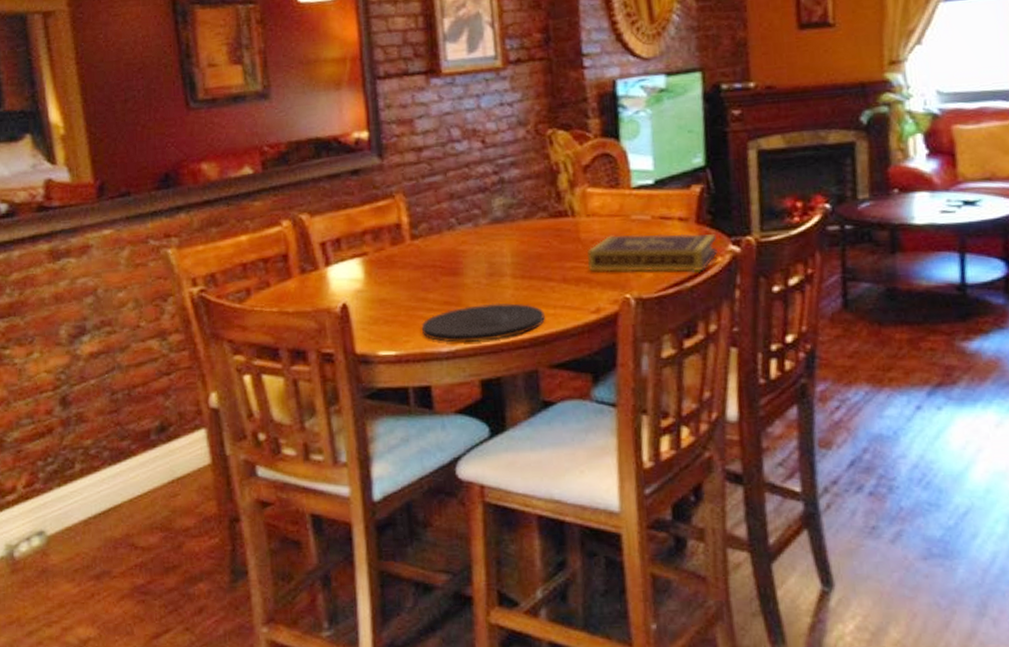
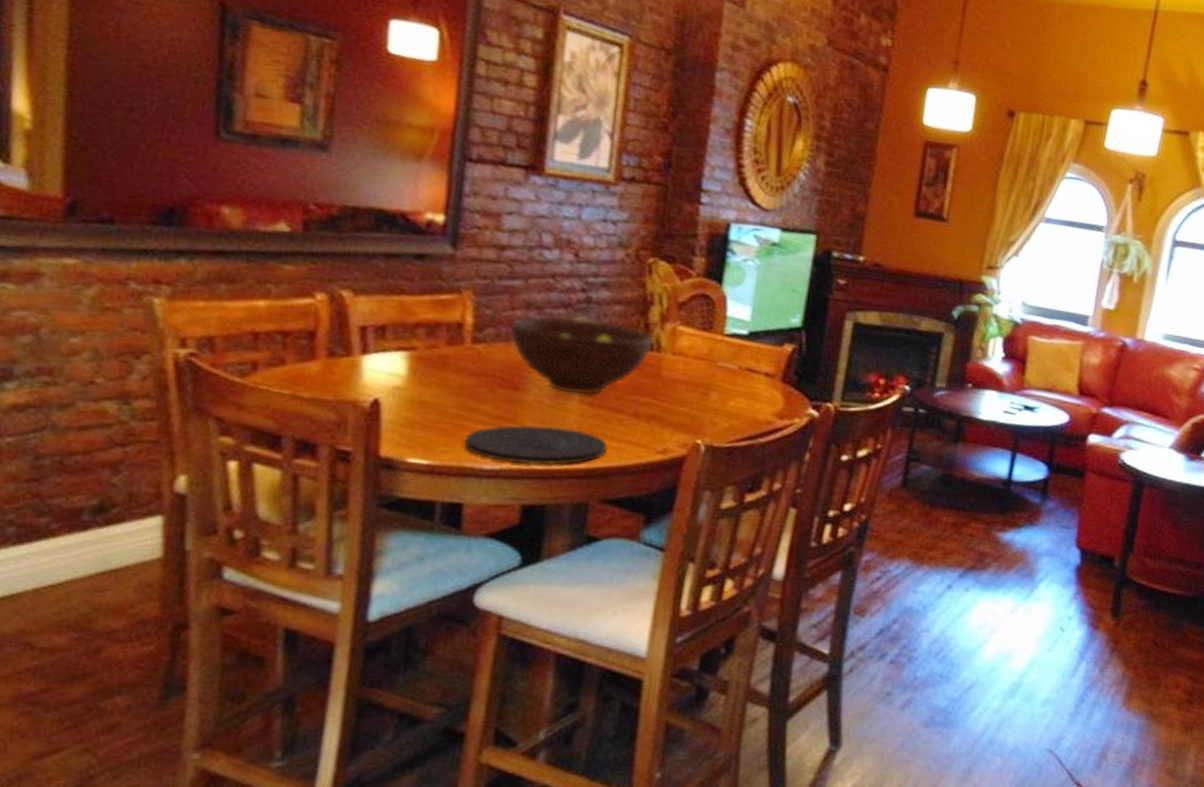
fruit bowl: none [440,197,567,272] -> present [509,315,654,396]
book: present [586,233,717,272] -> none [663,377,798,430]

